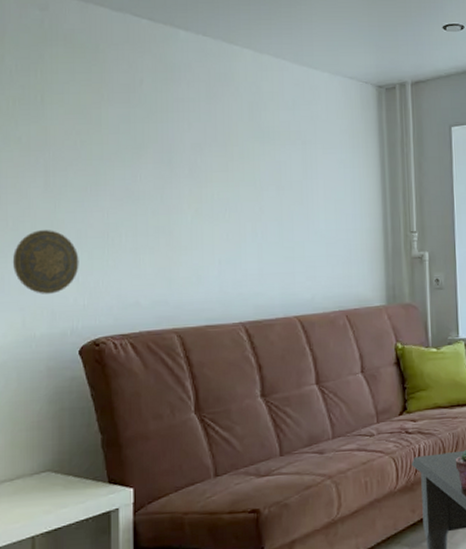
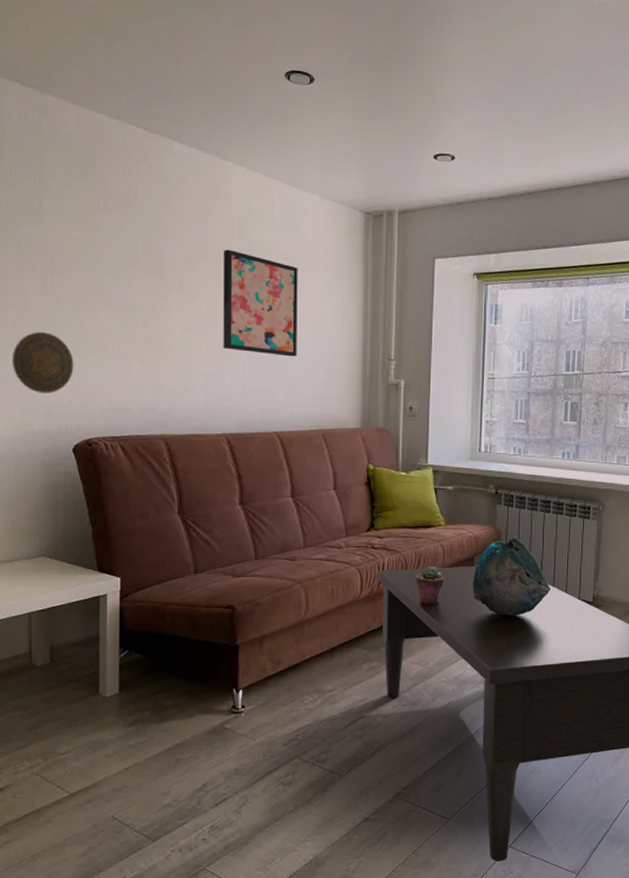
wall art: none [233,132,315,237] -> present [223,249,298,357]

